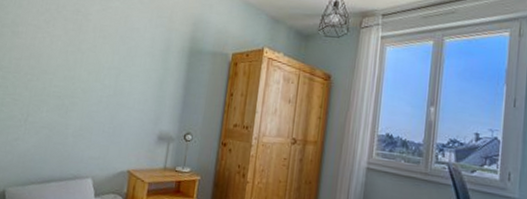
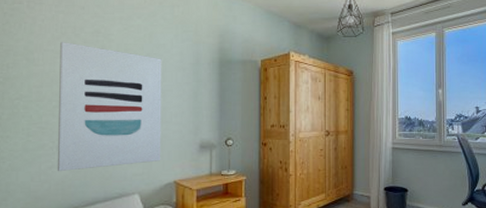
wall art: none [21,17,134,148] -> present [57,41,162,172]

